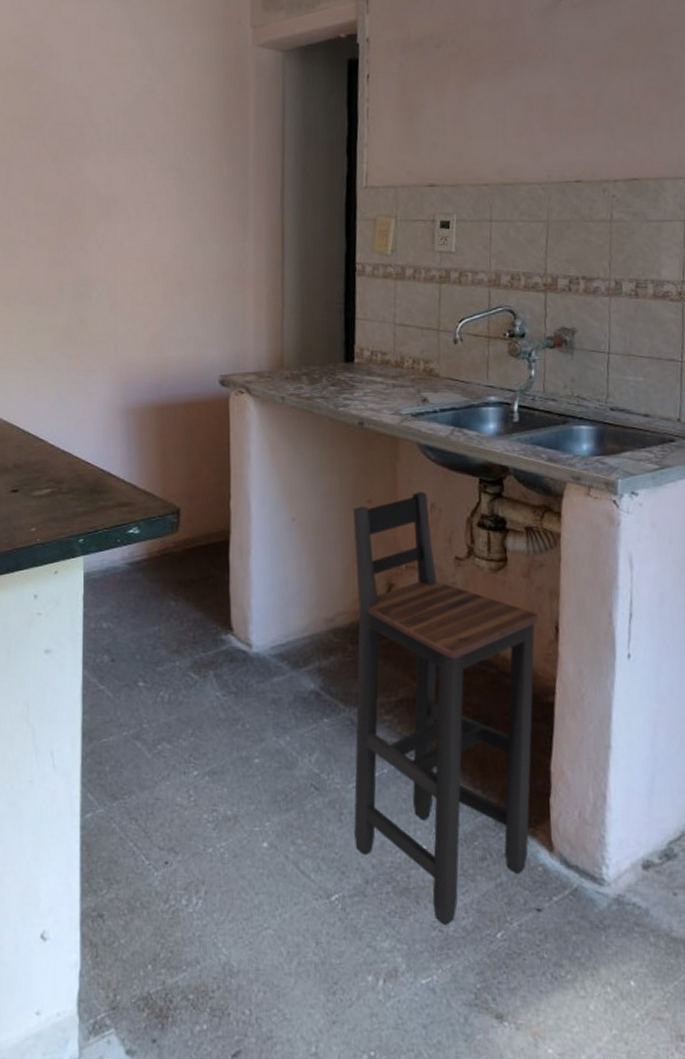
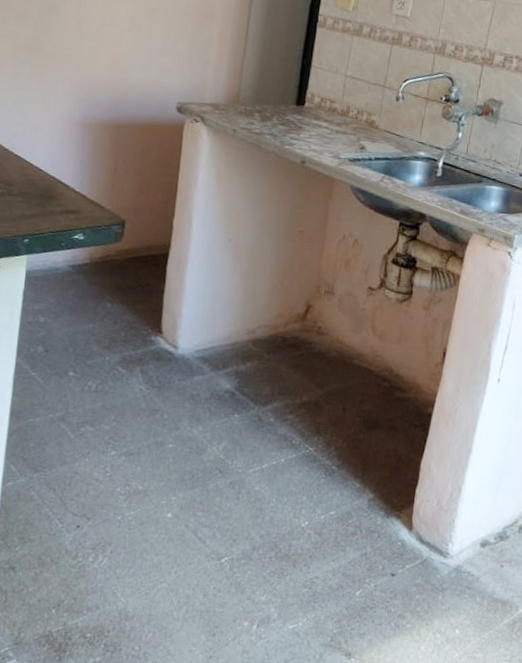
bar stool: present [352,492,539,925] -> none [248,228,432,584]

